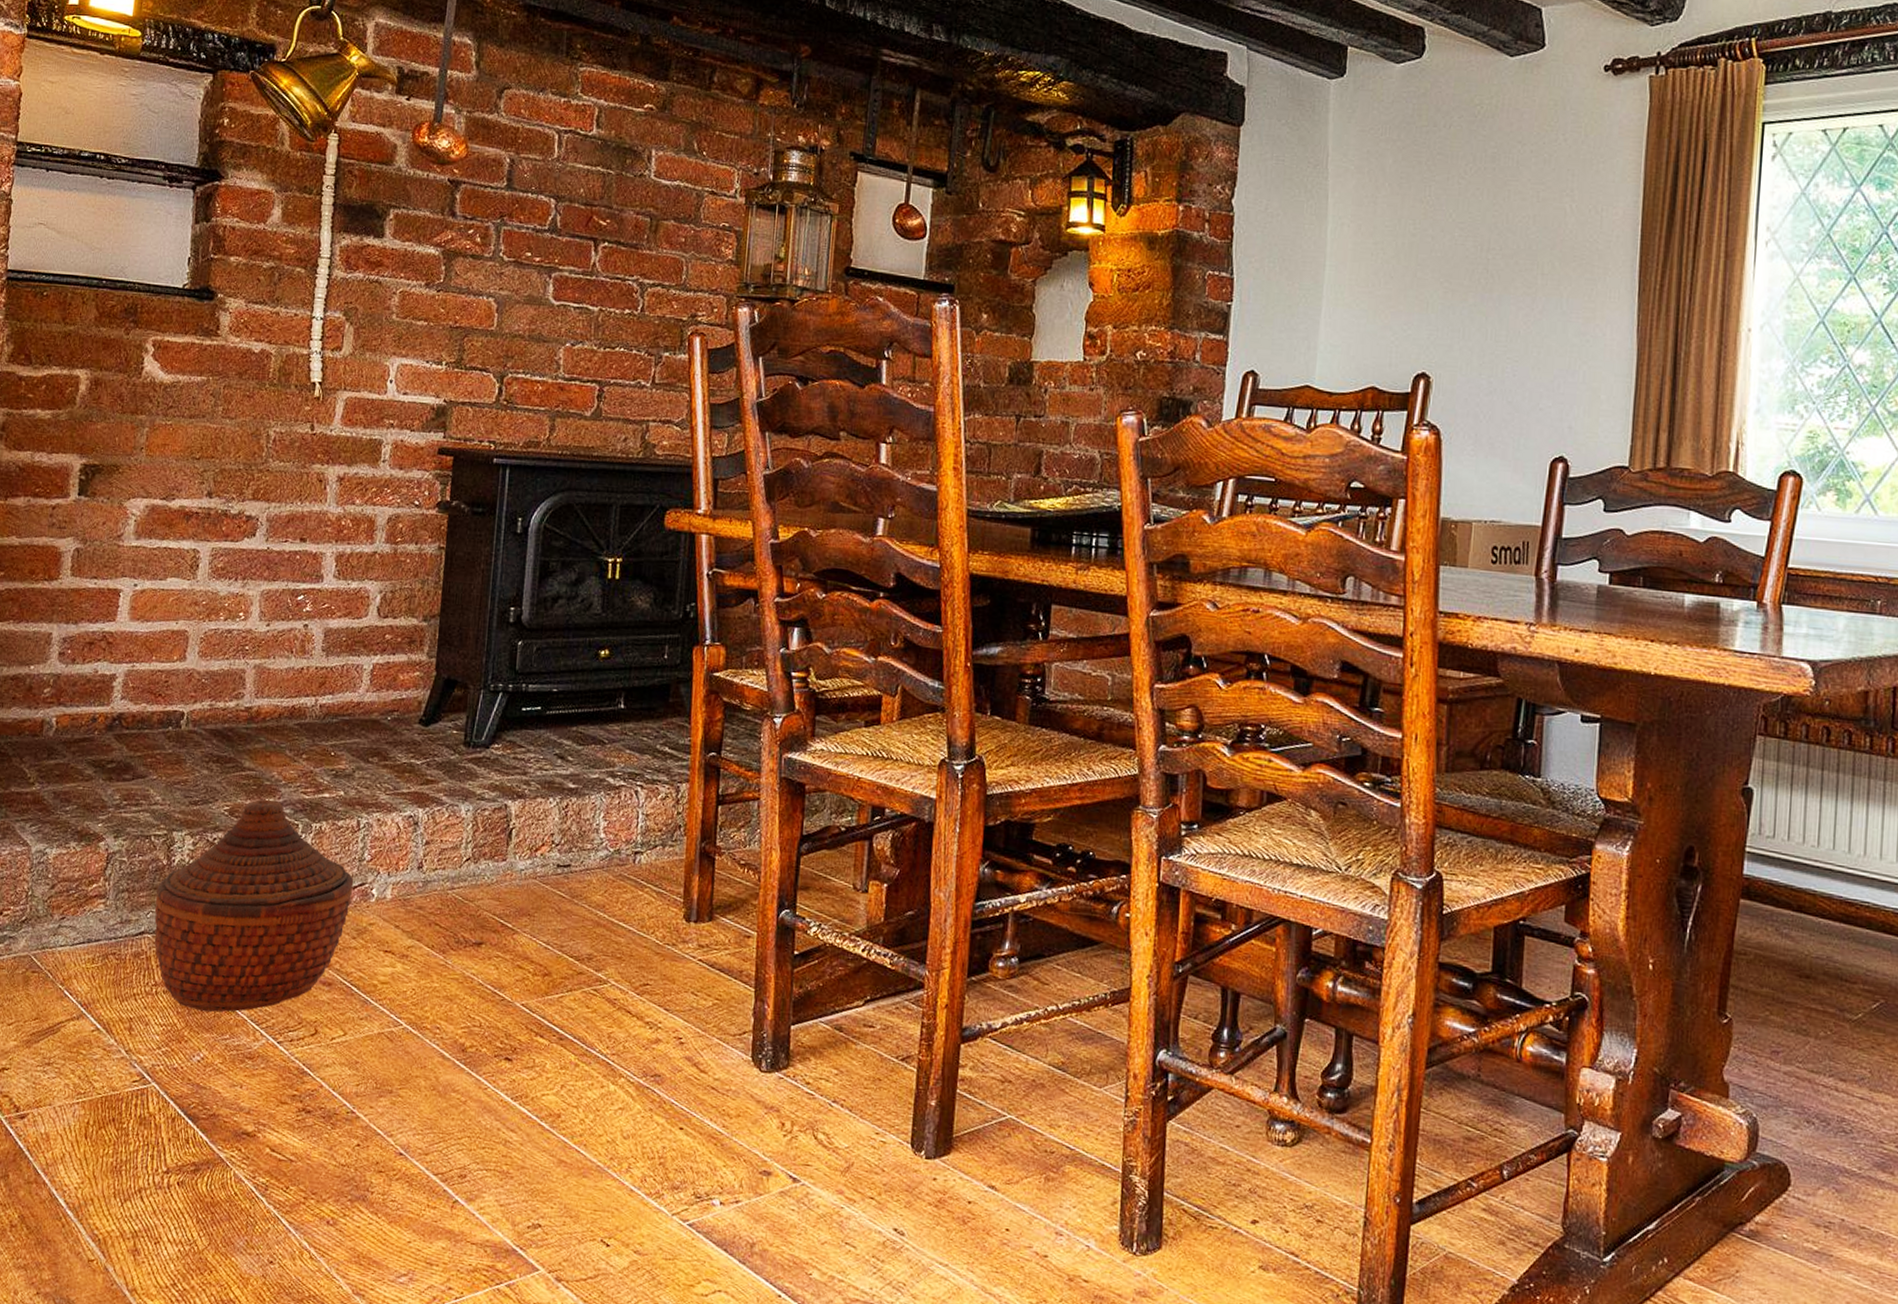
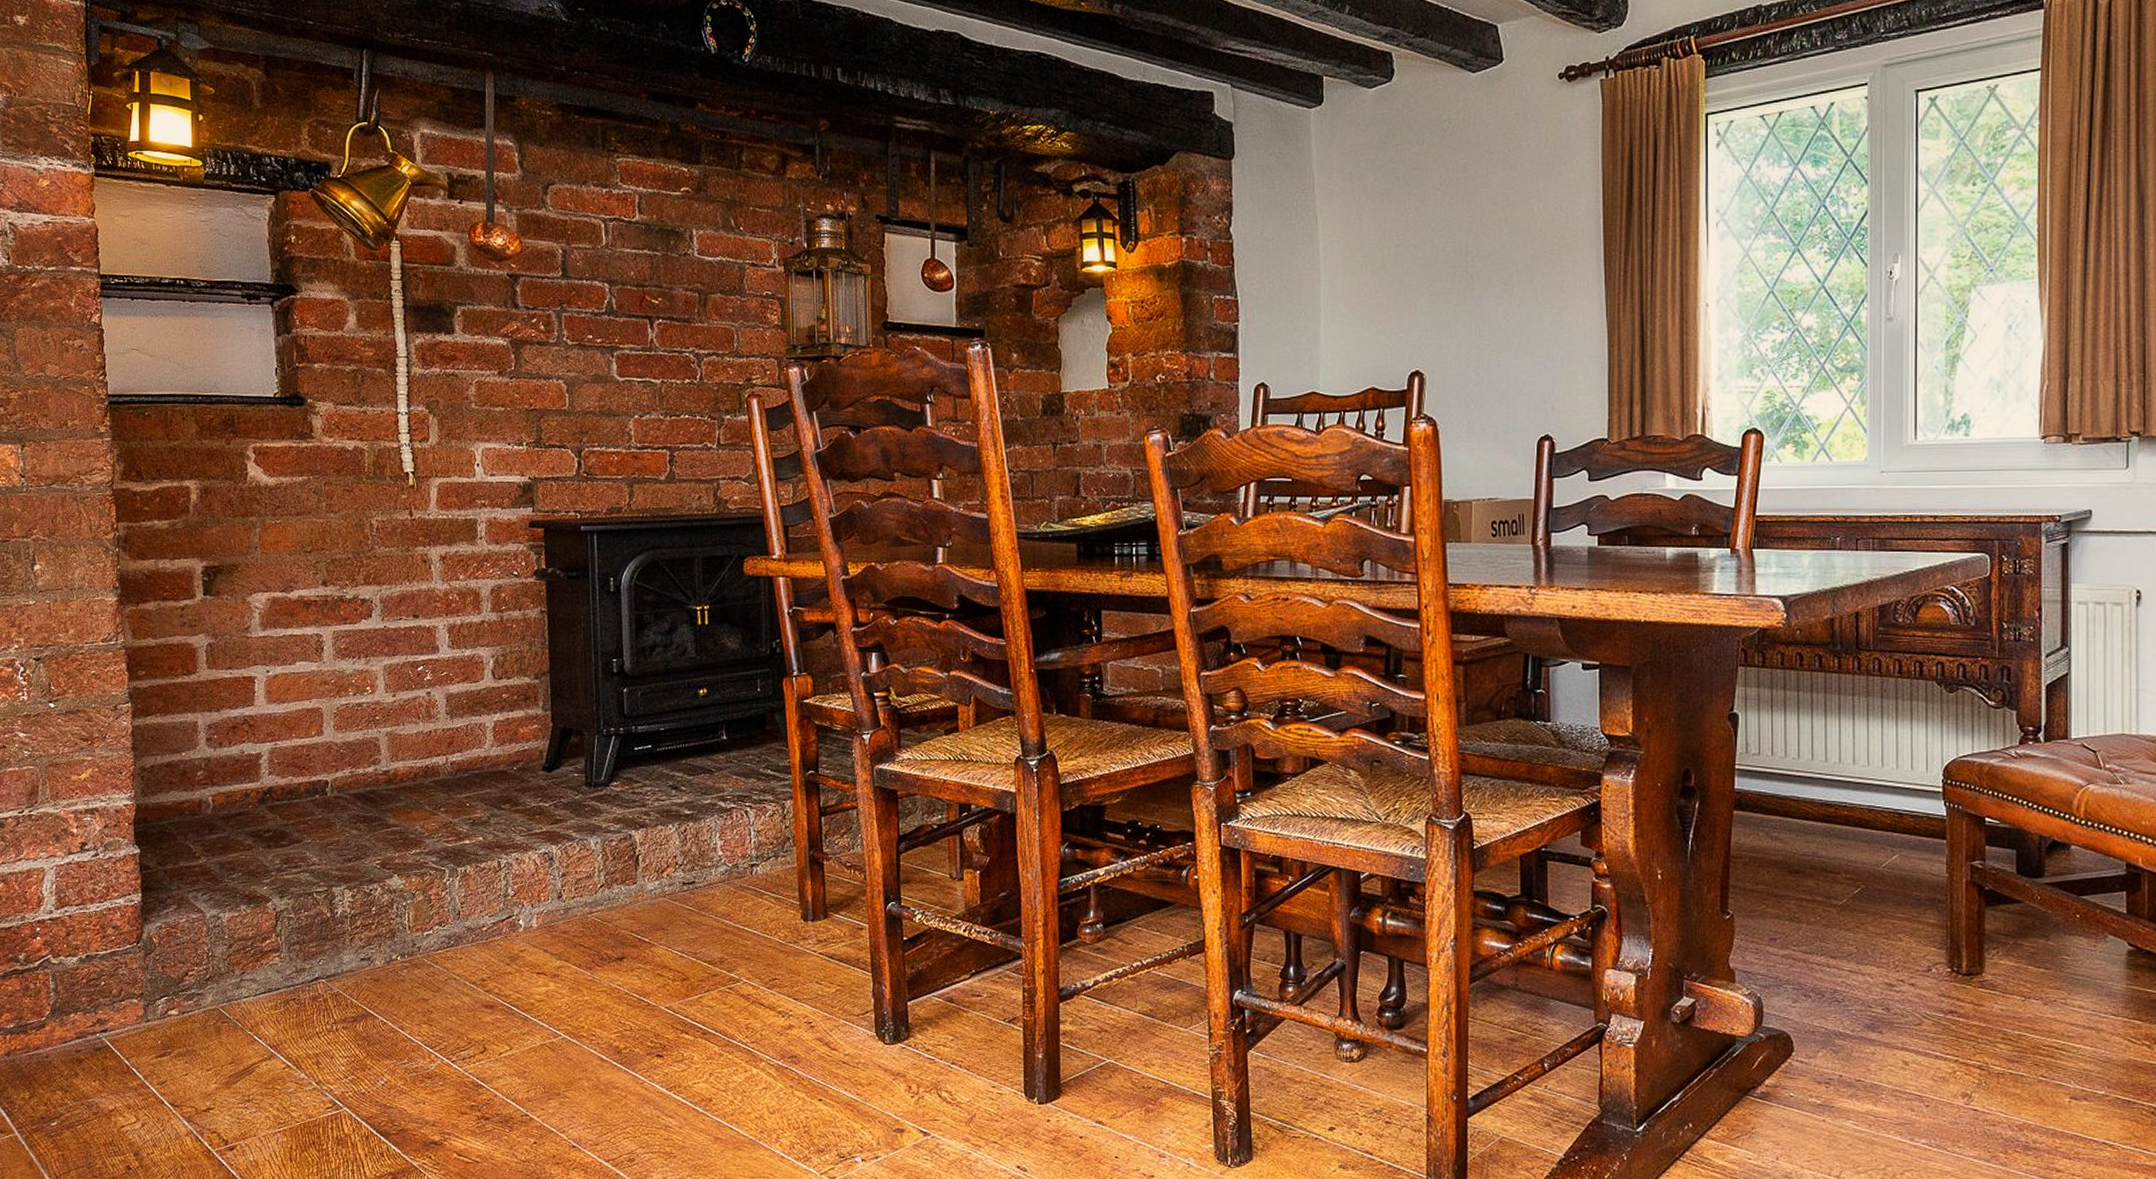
woven basket: present [154,798,354,1012] -> none [324,850,502,1042]

